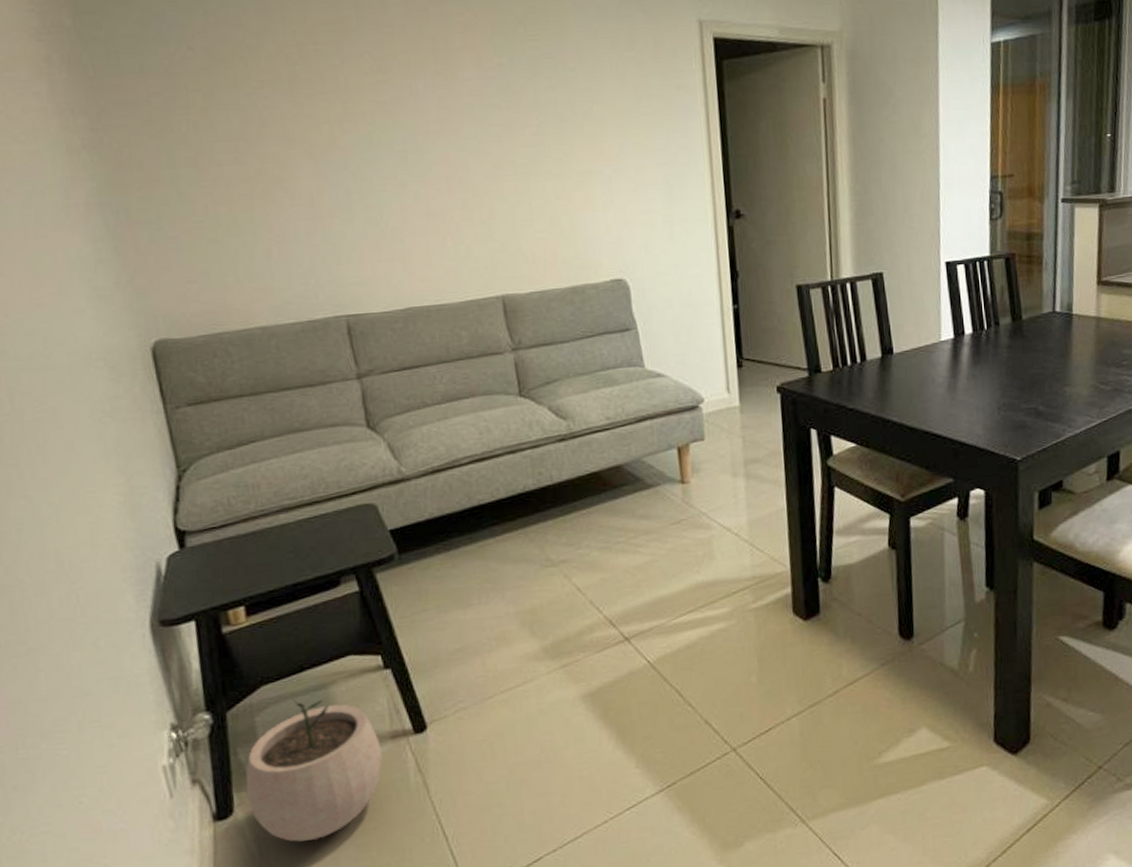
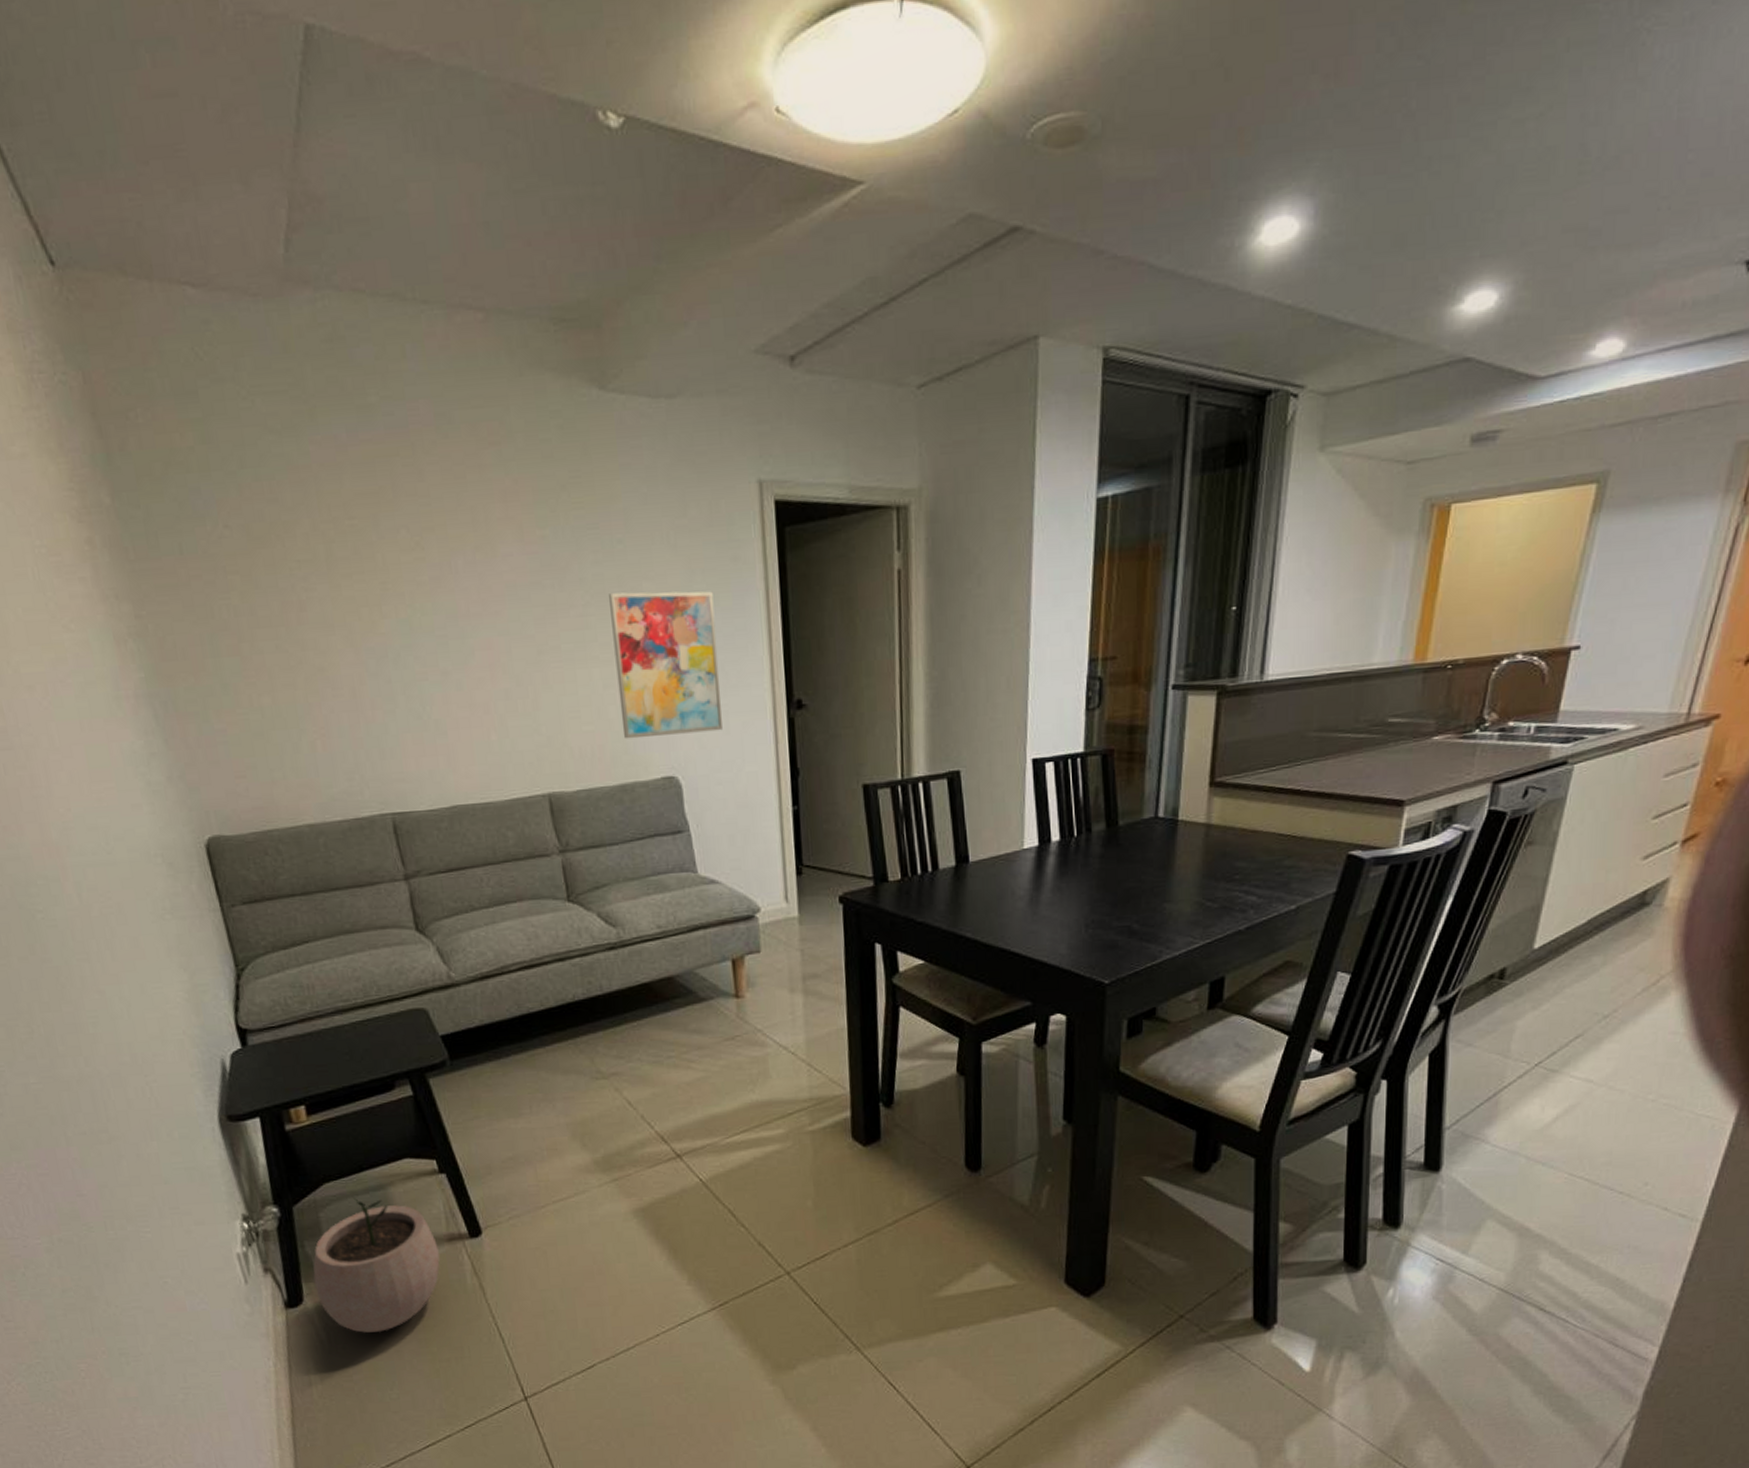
wall art: none [562,114,668,246] -> present [609,591,723,739]

